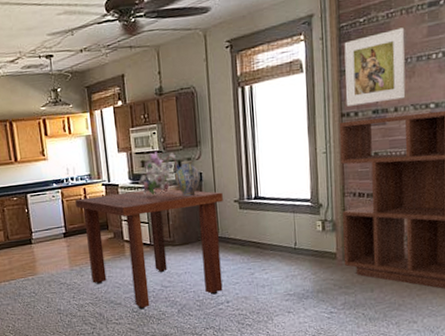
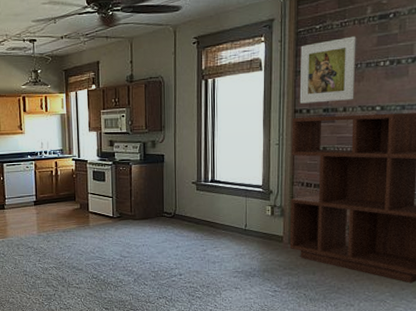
dining table: present [75,188,223,309] -> none [47,167,182,276]
bouquet: present [138,146,177,195] -> none [106,128,142,172]
ceramic jug: present [175,161,201,197] -> none [139,143,163,176]

